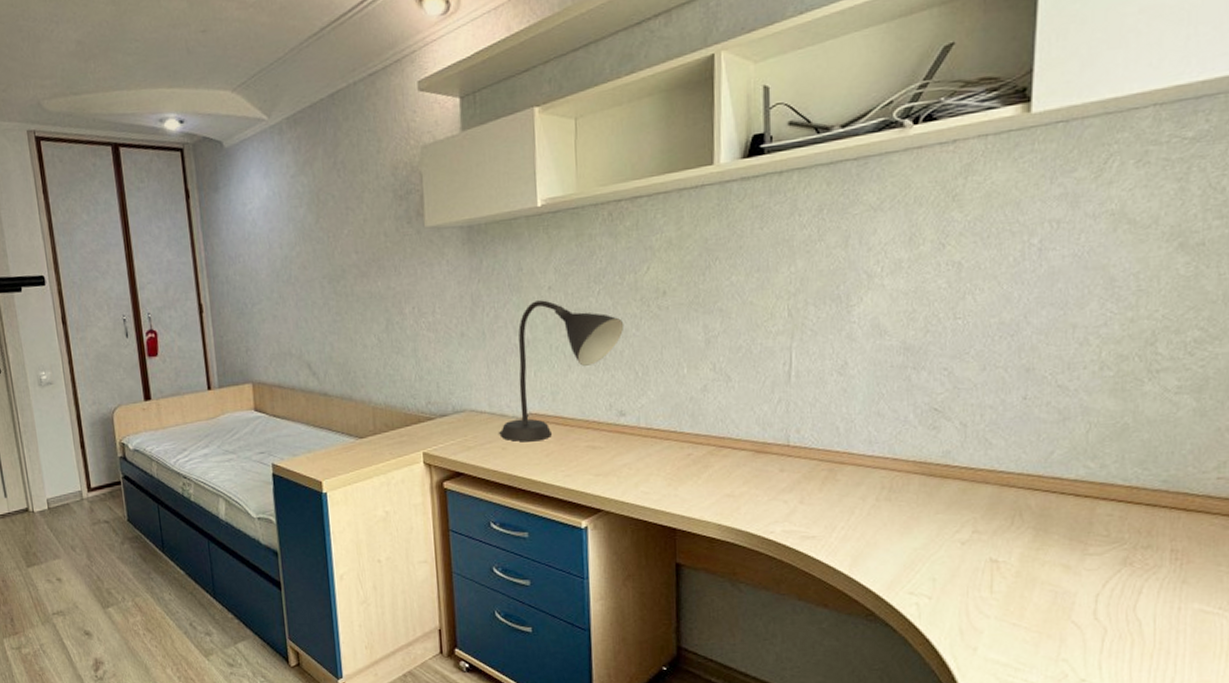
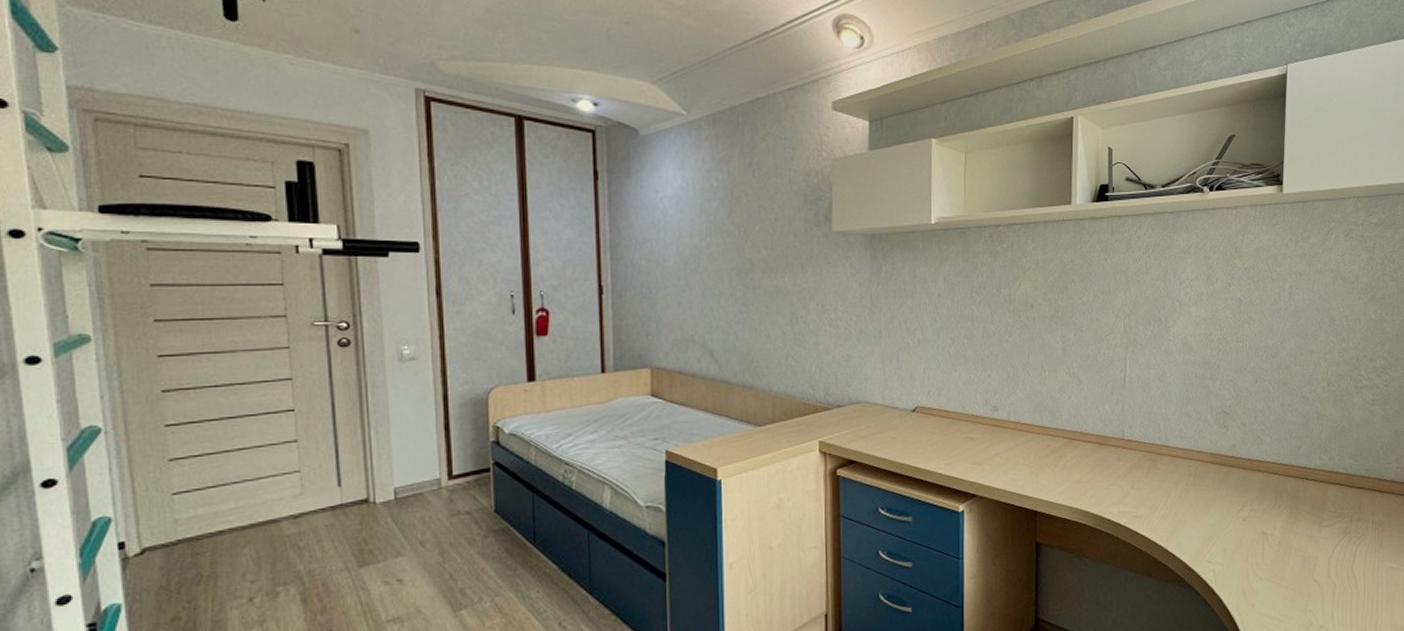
desk lamp: present [499,300,623,442] -> none [890,305,999,433]

